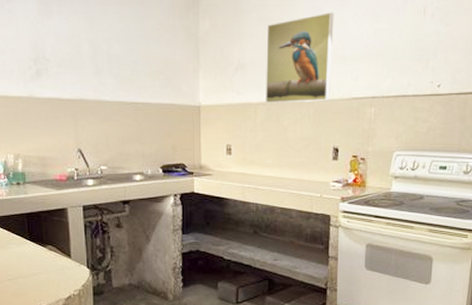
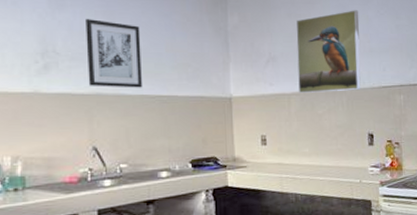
wall art: none [70,26,120,95] -> present [86,19,143,88]

